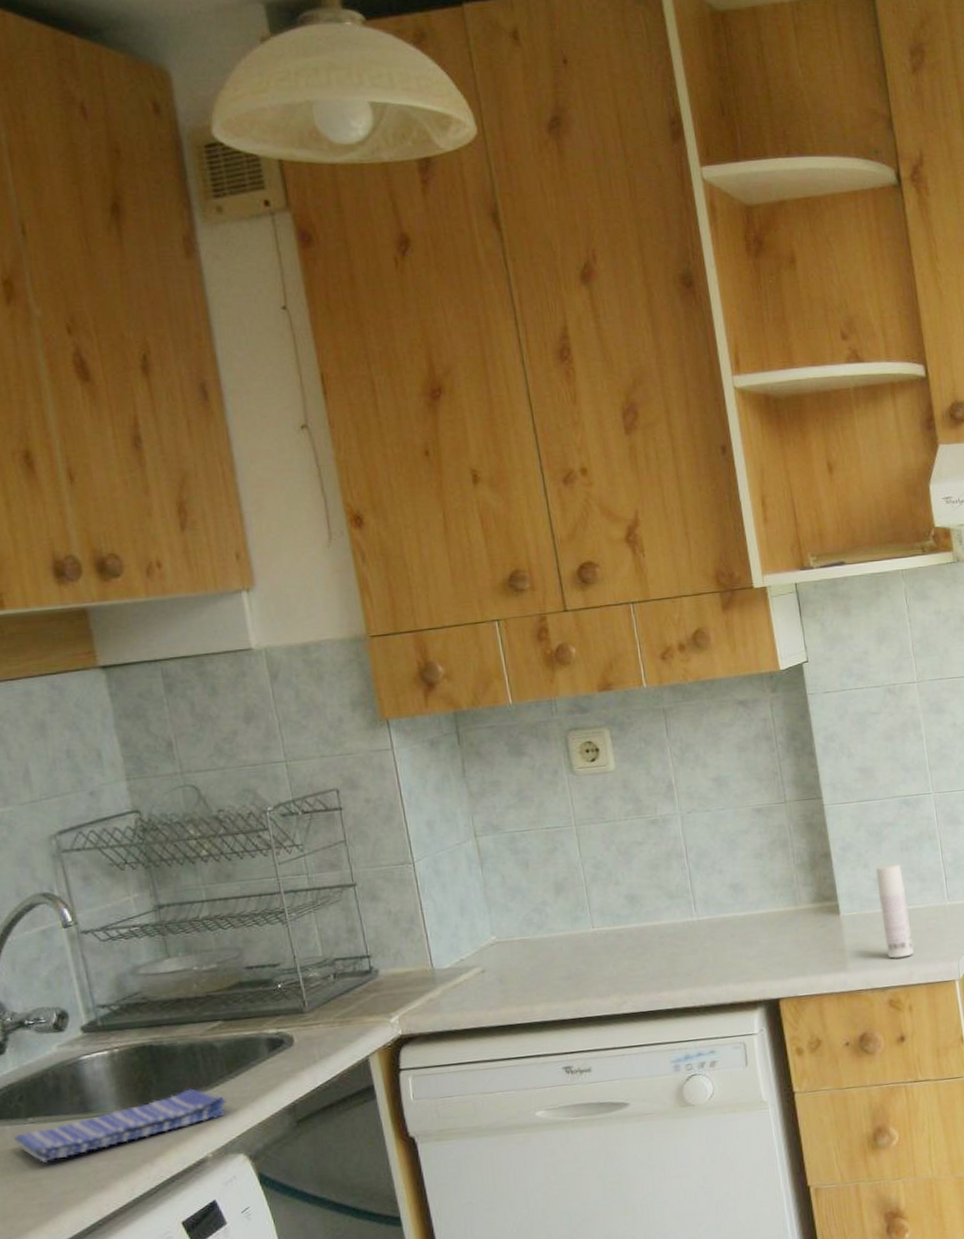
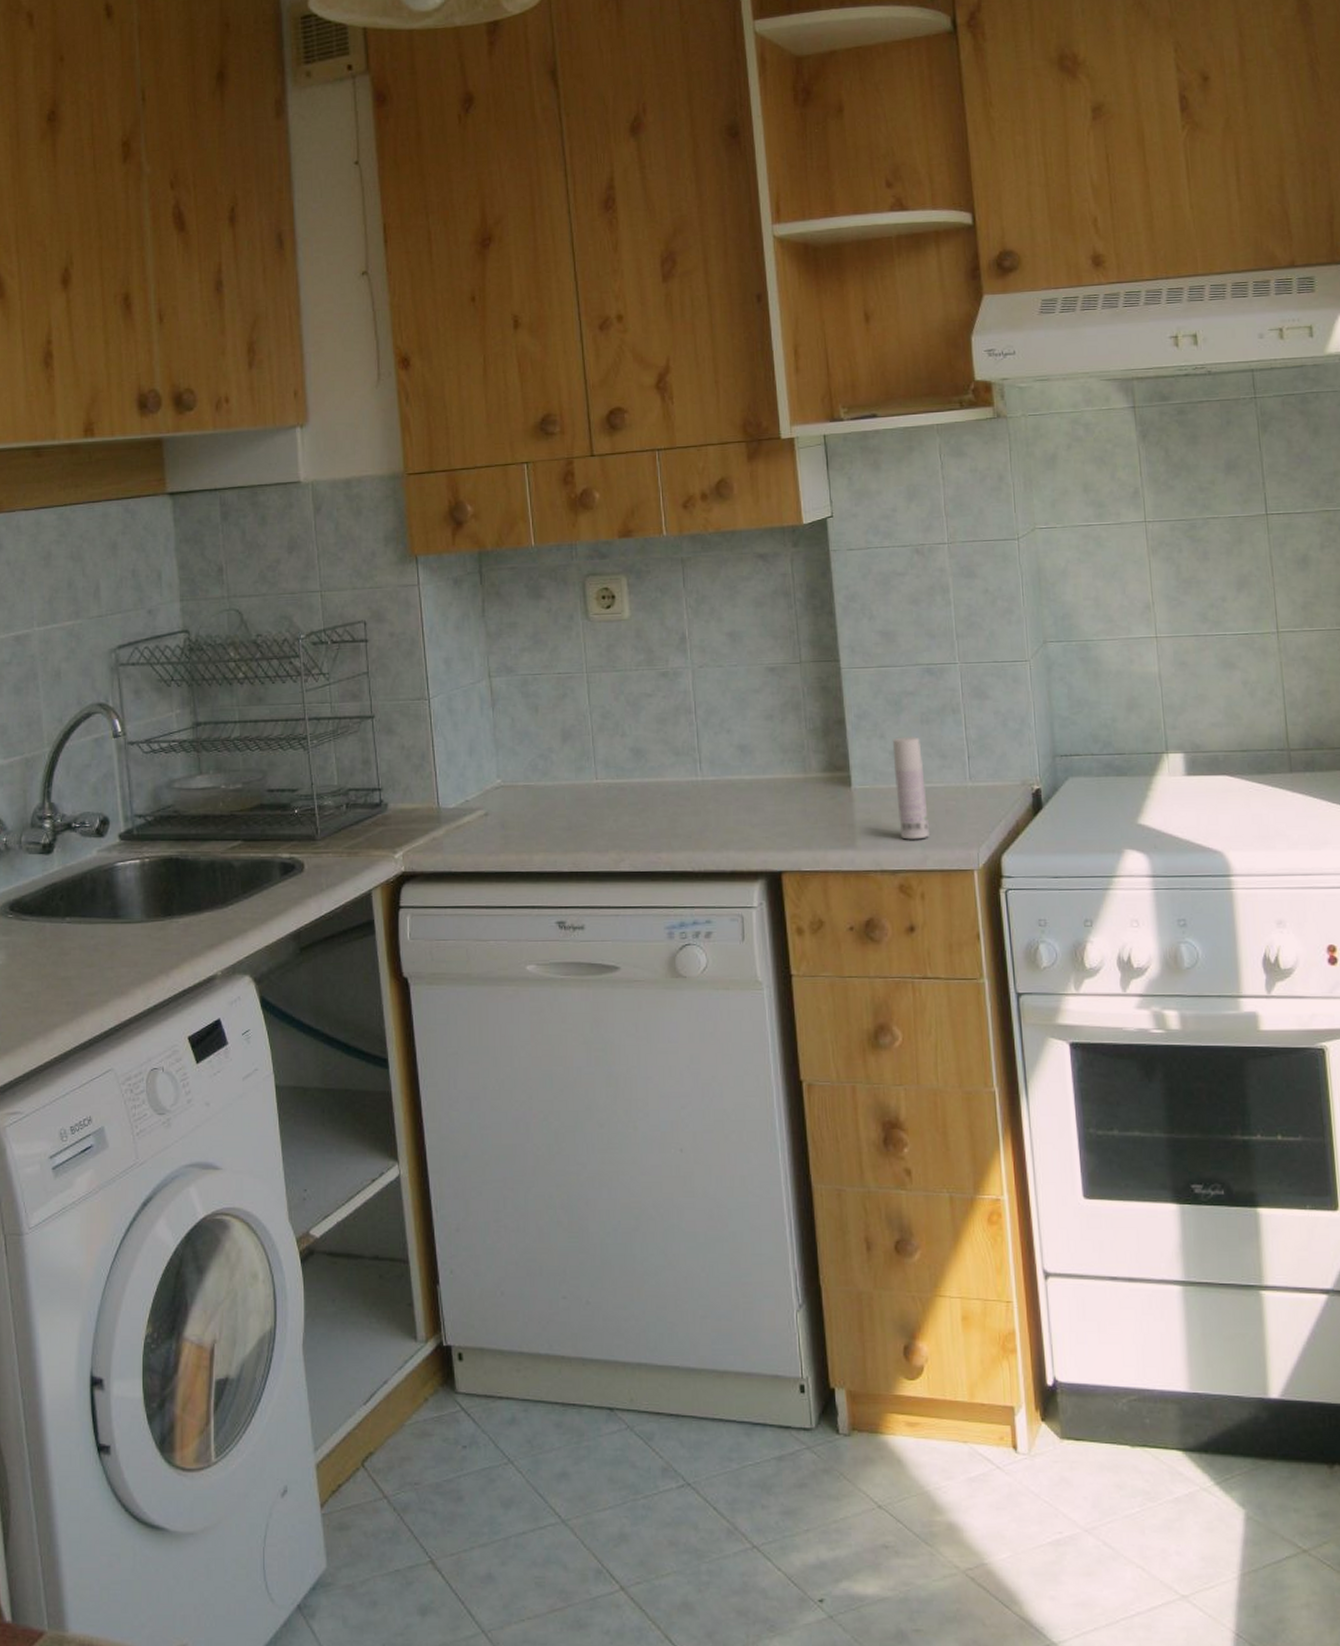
dish towel: present [13,1089,227,1164] -> none [51,905,239,964]

